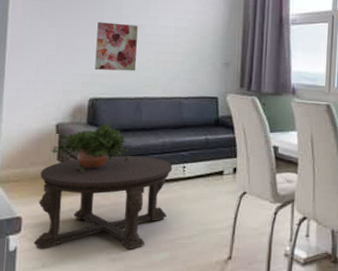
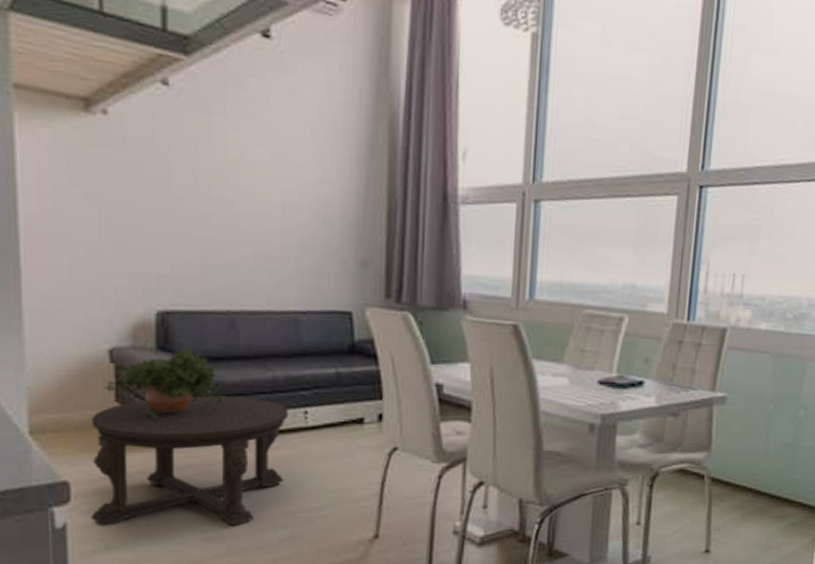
wall art: present [95,22,138,71] -> none [161,194,225,271]

